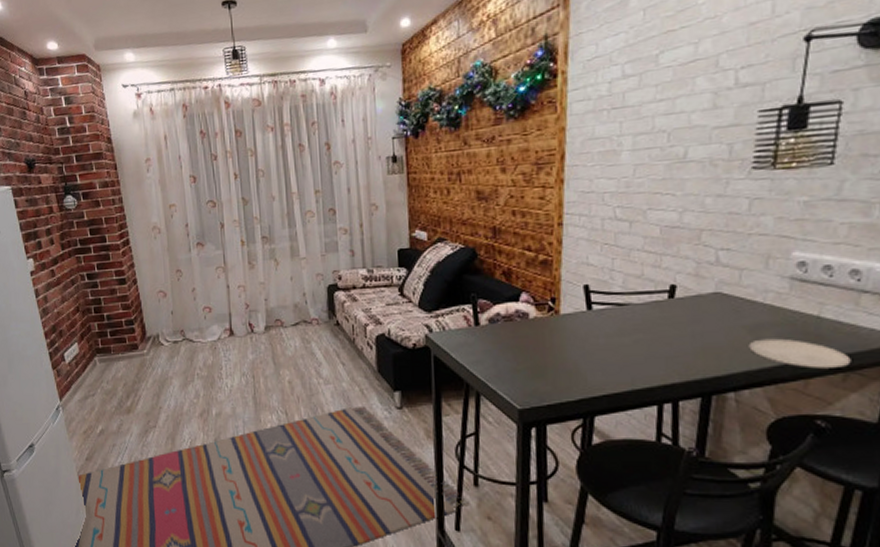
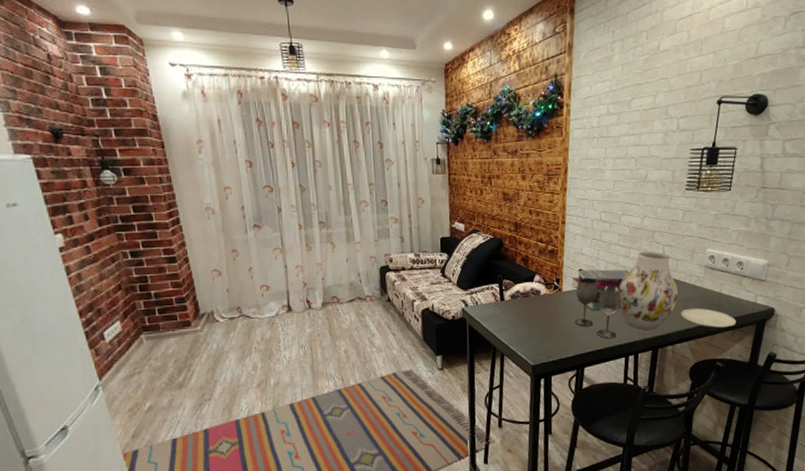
books: none [573,284,662,340] -> present [572,269,630,311]
wineglass: none [579,295,651,379] -> present [574,277,622,339]
vase: none [645,258,745,369] -> present [618,251,679,330]

